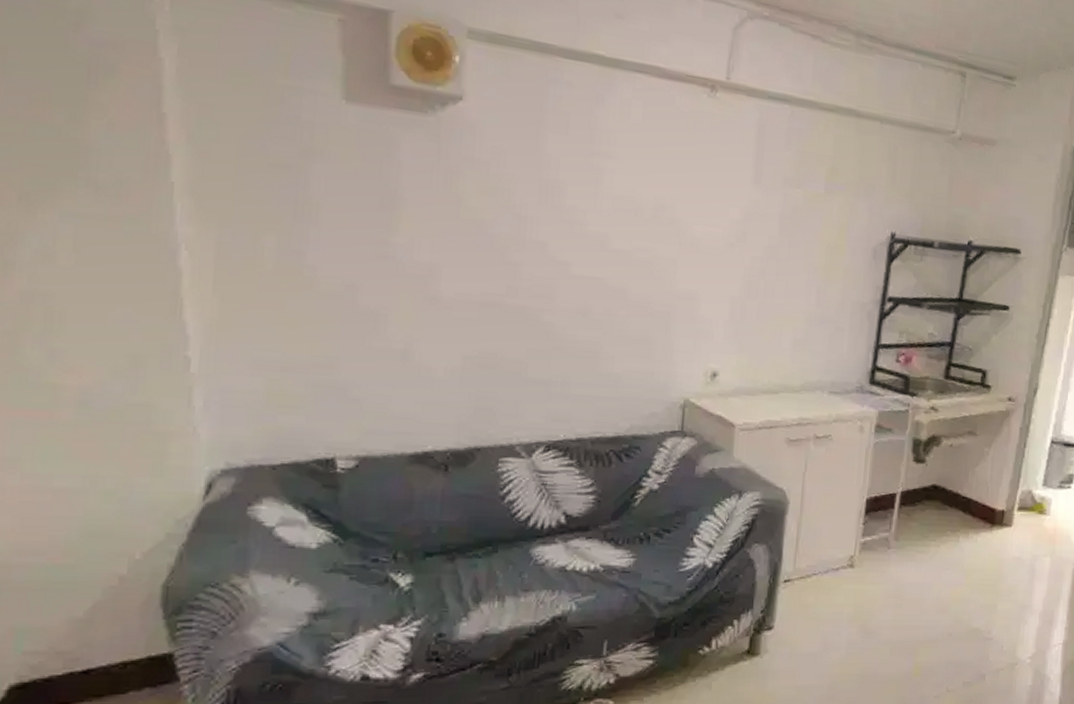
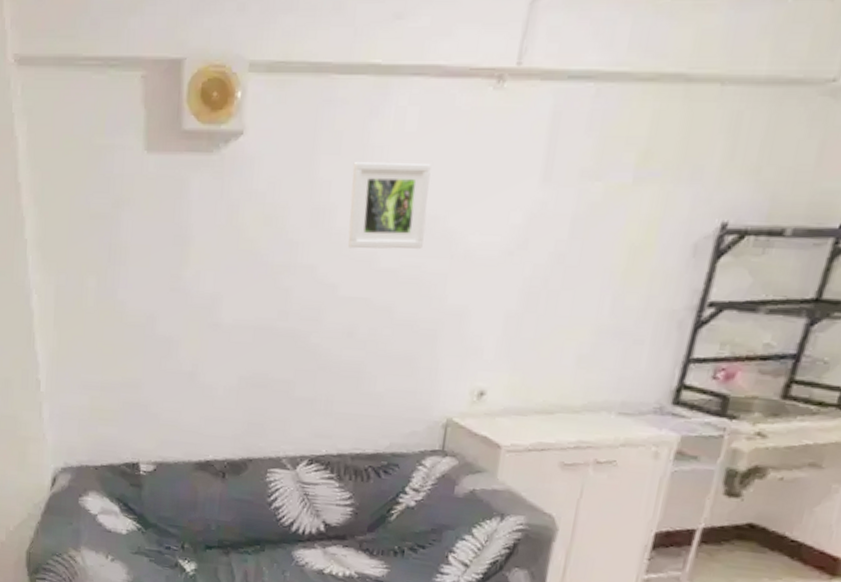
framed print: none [579,144,657,234] -> present [348,162,431,249]

